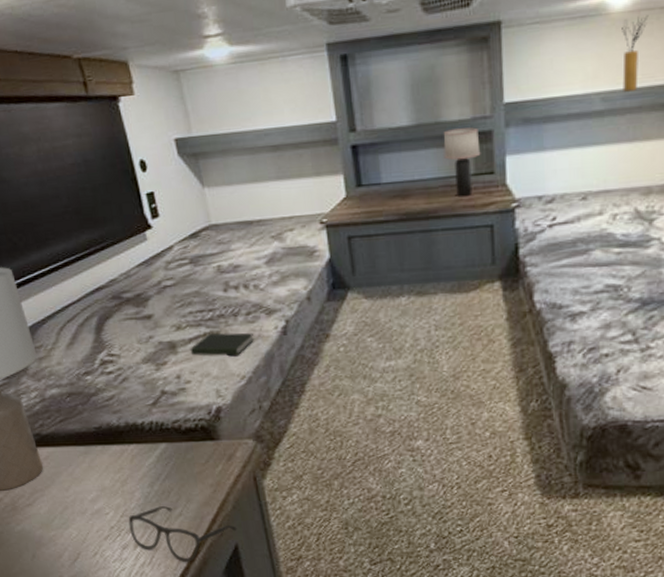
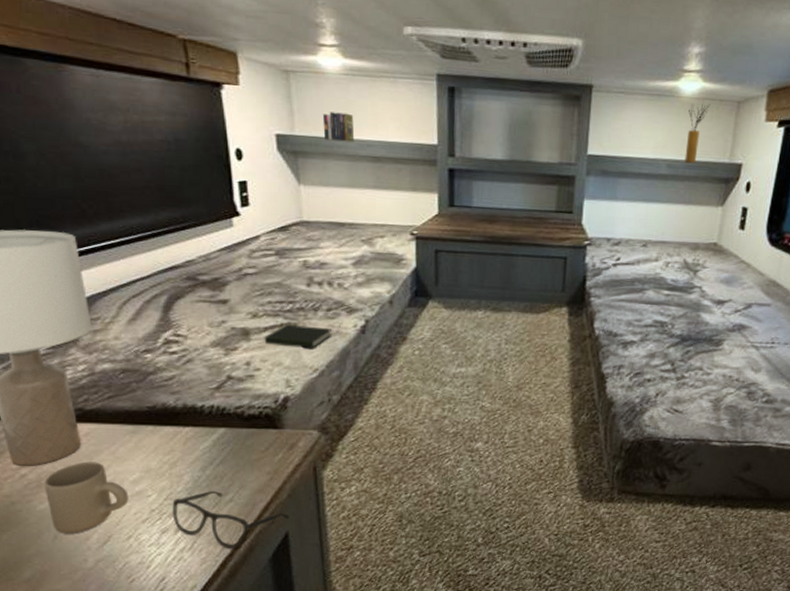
mug: none [17,483,90,552] -> present [44,461,129,533]
books: none [217,104,252,137] -> present [323,112,355,143]
table lamp: present [443,127,481,197] -> none [531,169,563,230]

